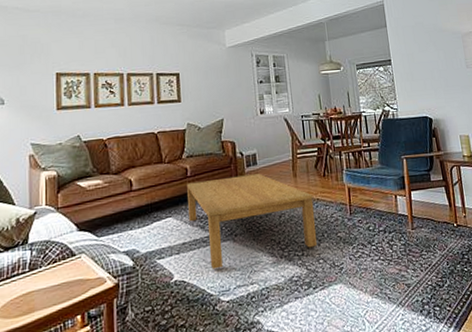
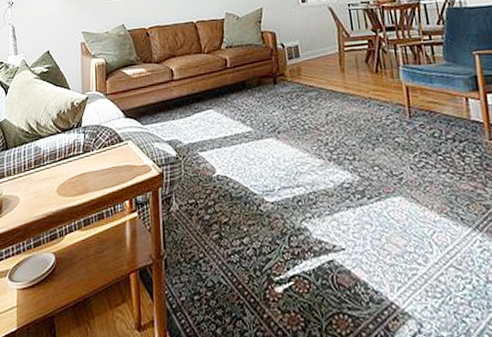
coffee table: present [187,173,317,269] -> none [227,67,370,167]

